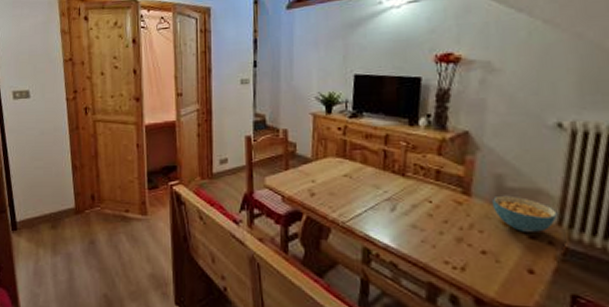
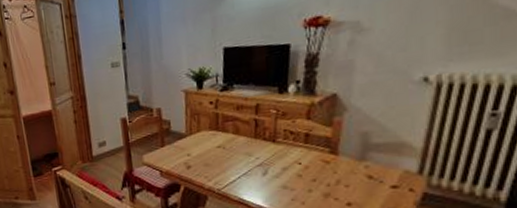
cereal bowl: present [491,195,558,232] -> none [357,150,419,183]

